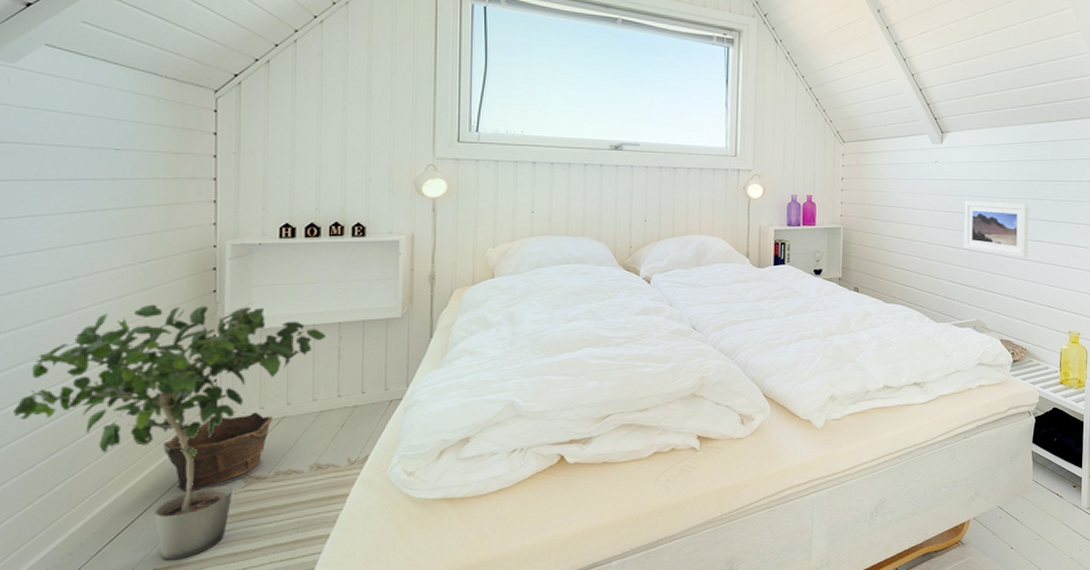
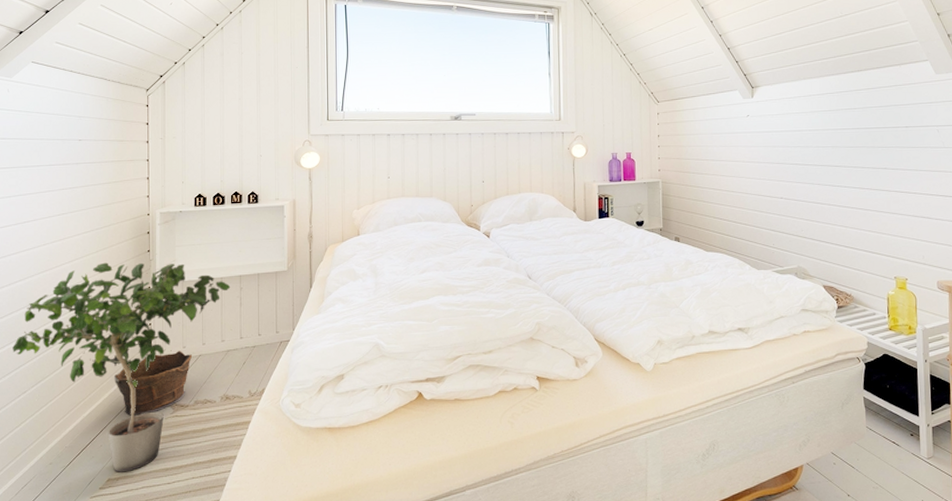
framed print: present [964,201,1029,258] -> none [778,151,847,205]

